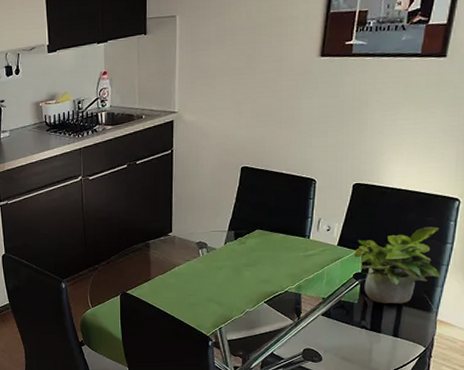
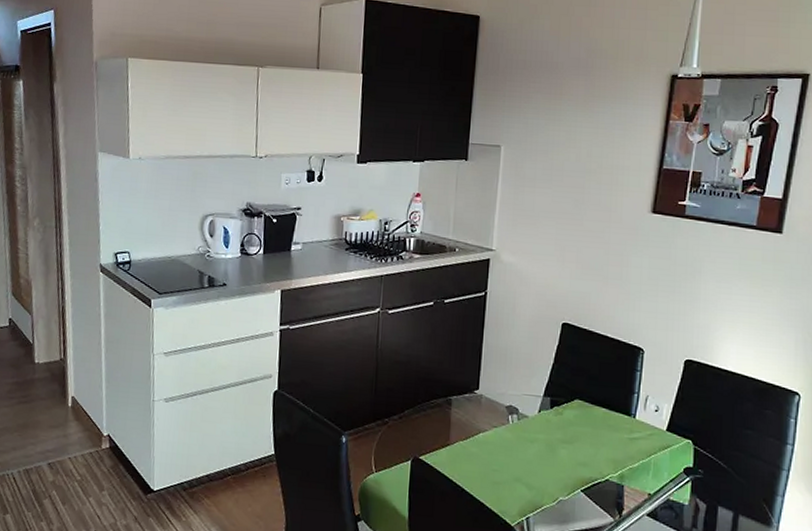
potted plant: present [353,227,442,304] -> none [684,421,782,513]

